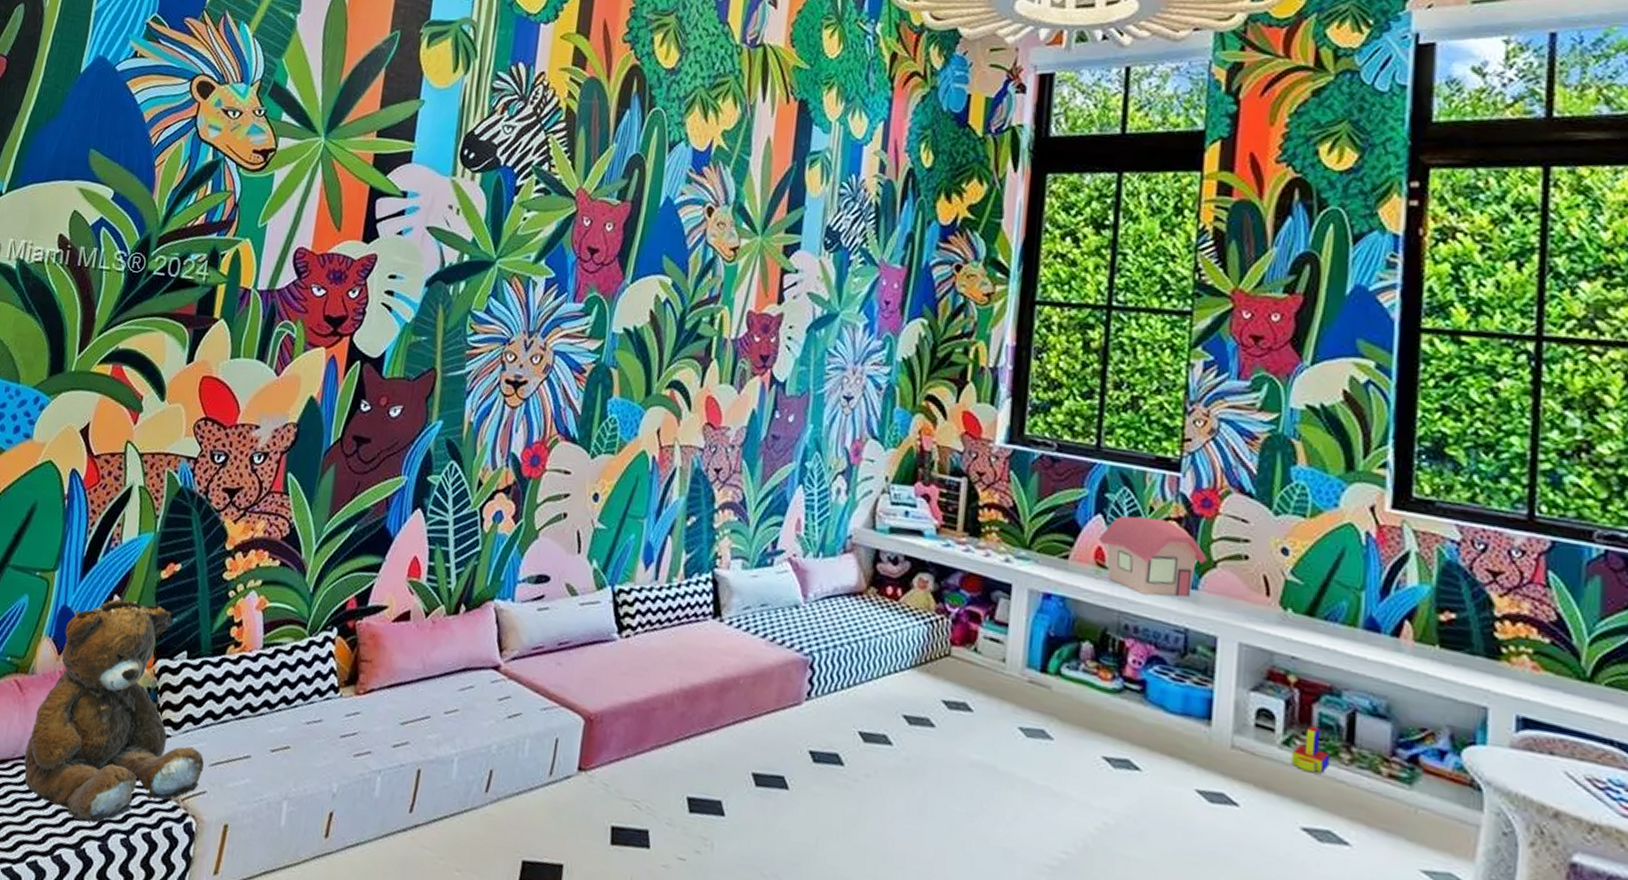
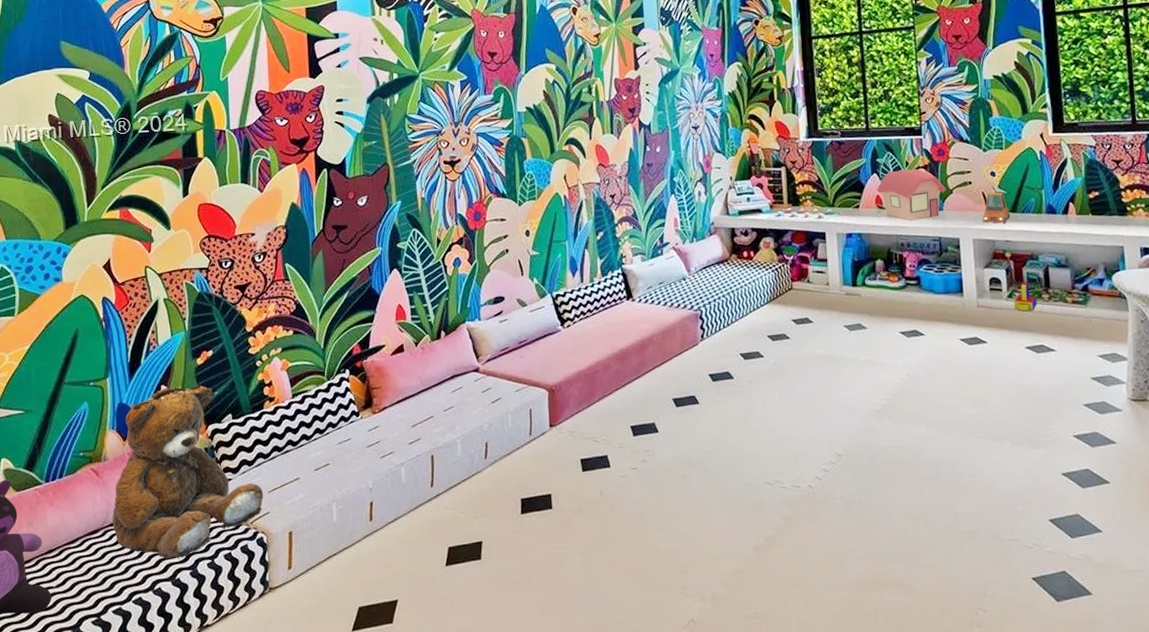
toy car: none [1258,578,1305,630] -> present [982,192,1011,223]

